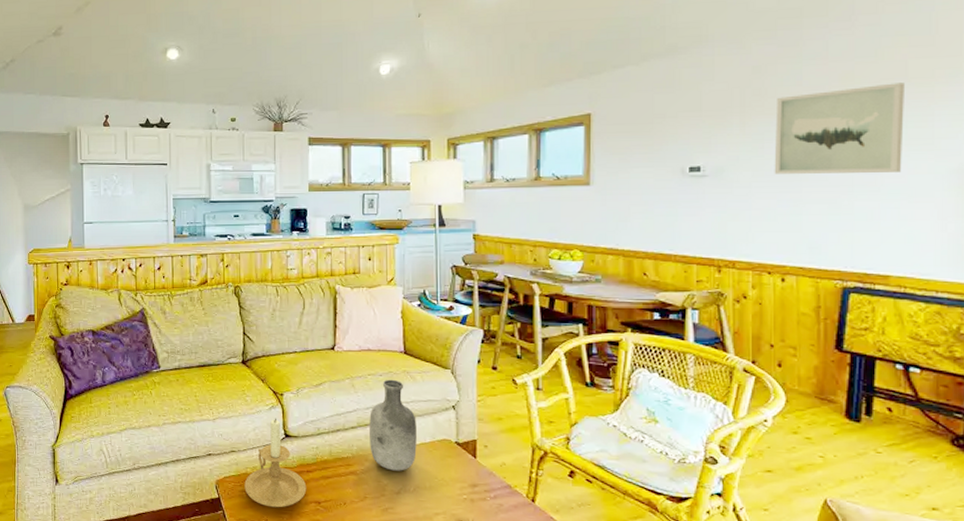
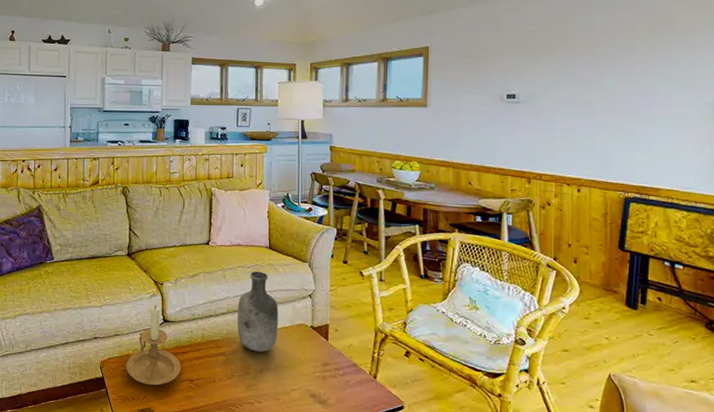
wall art: present [774,83,904,174] -> none [573,32,673,104]

